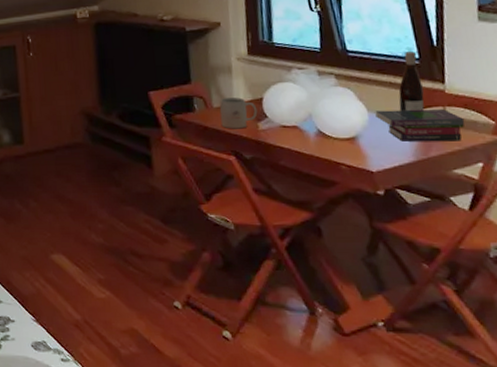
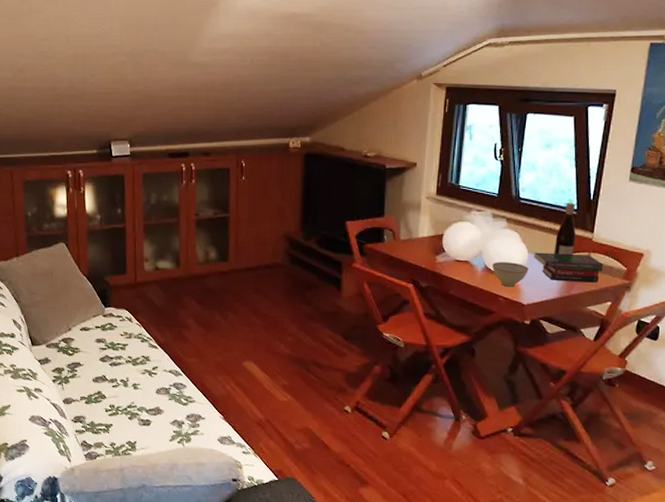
mug: present [219,97,258,129] -> none [405,232,438,261]
bowl: none [326,124,372,153] -> present [492,262,529,287]

